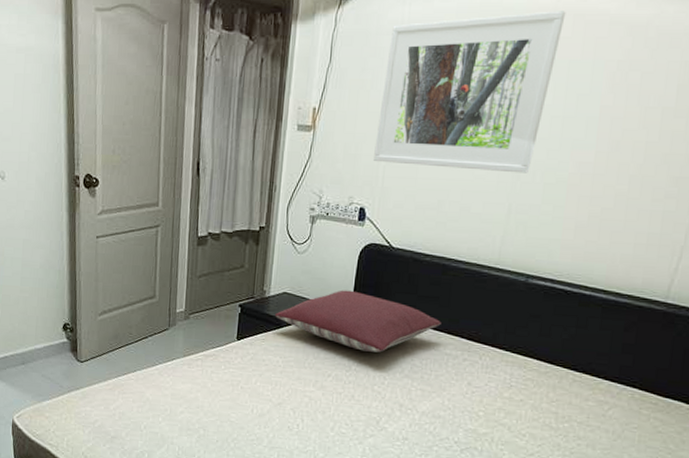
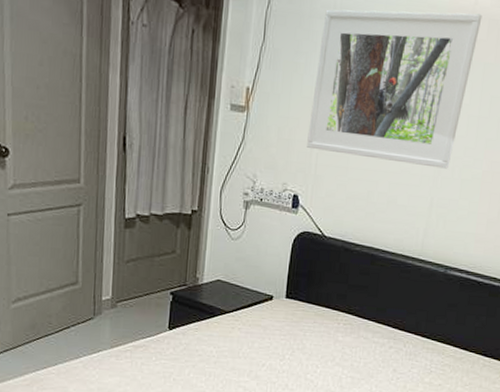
pillow: present [274,290,441,353] -> none [208,278,370,341]

